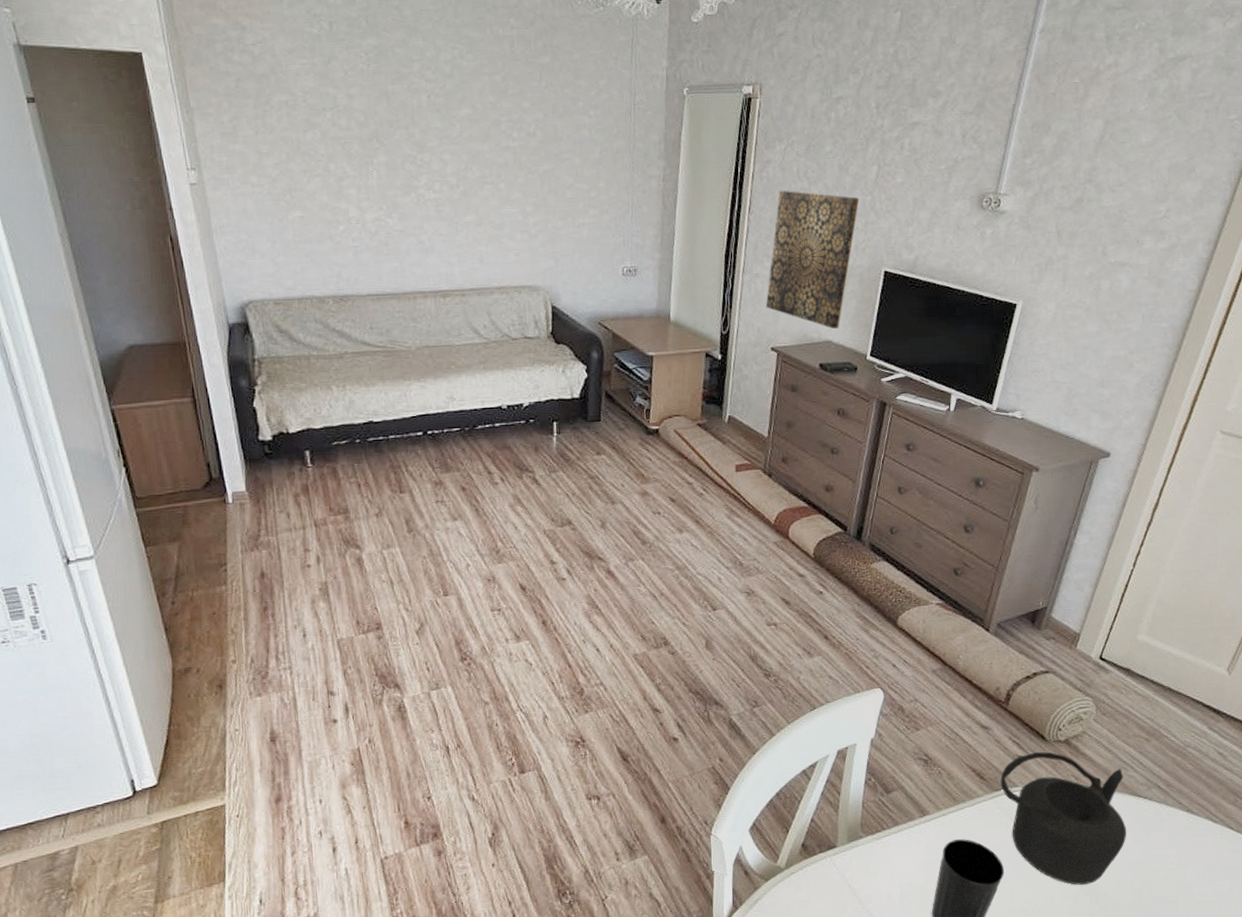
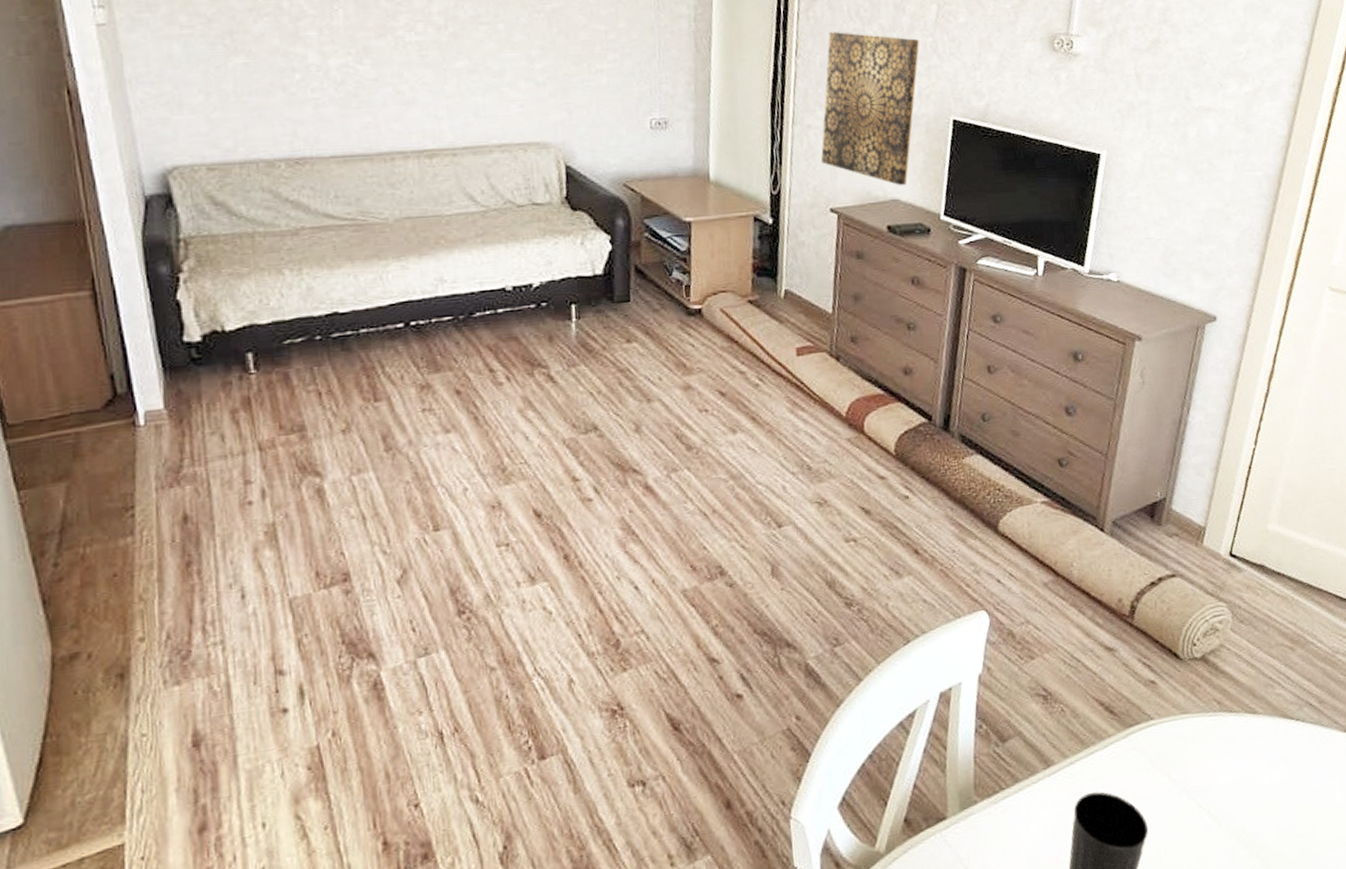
teapot: present [1000,752,1127,885] -> none [1132,673,1282,837]

